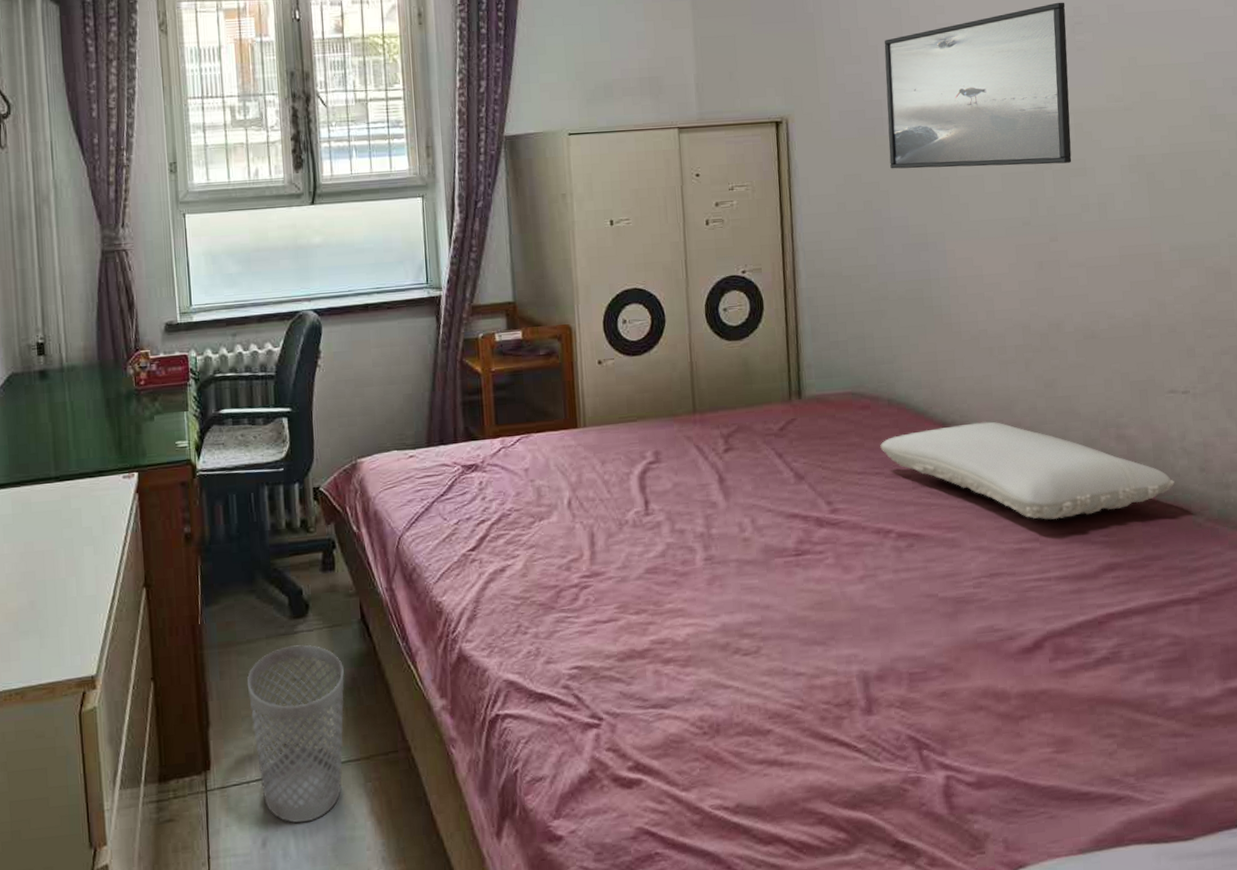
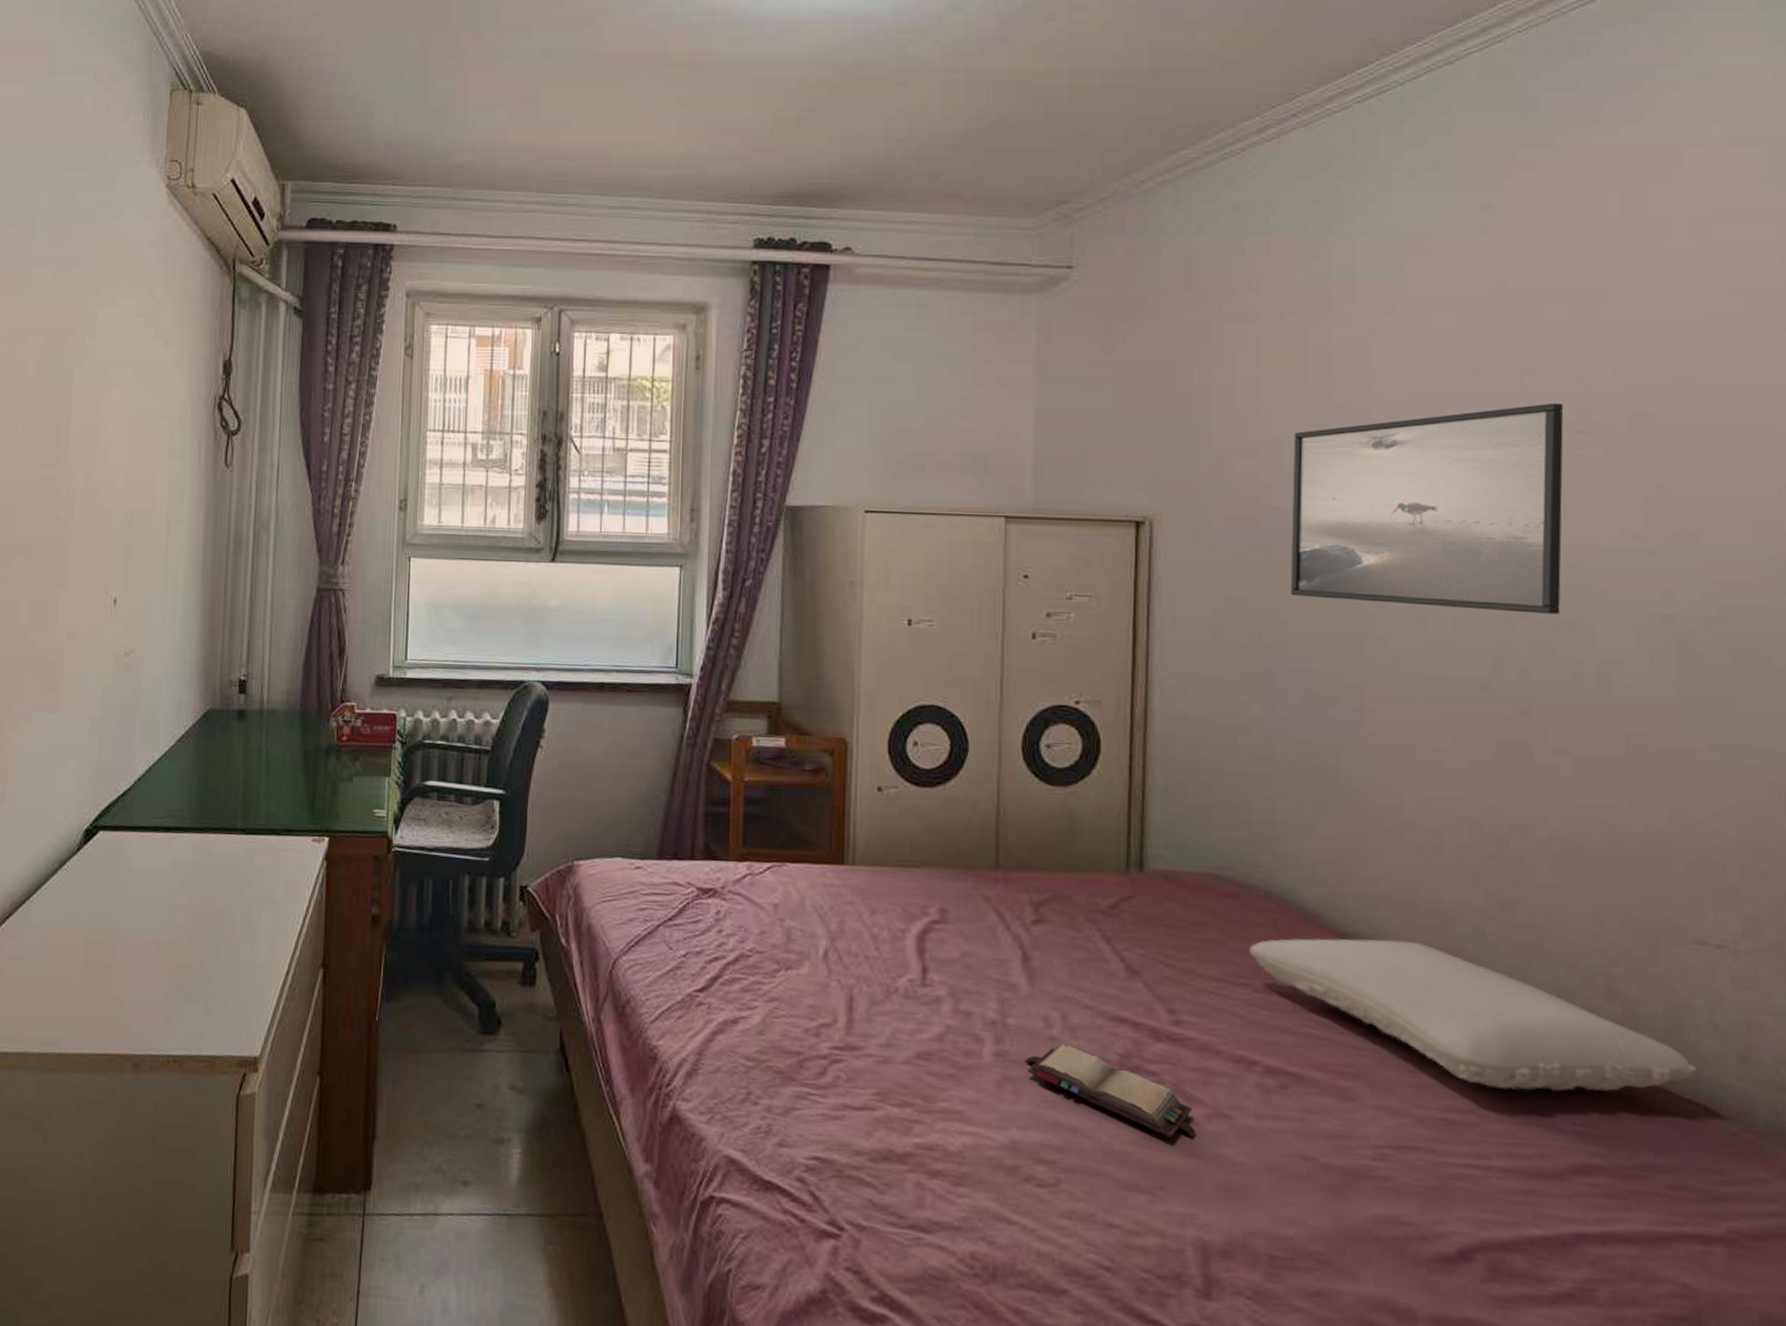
wastebasket: present [247,644,344,823] -> none [422,1065,534,1277]
hardback book: none [727,542,854,599] -> present [1025,1044,1197,1138]

